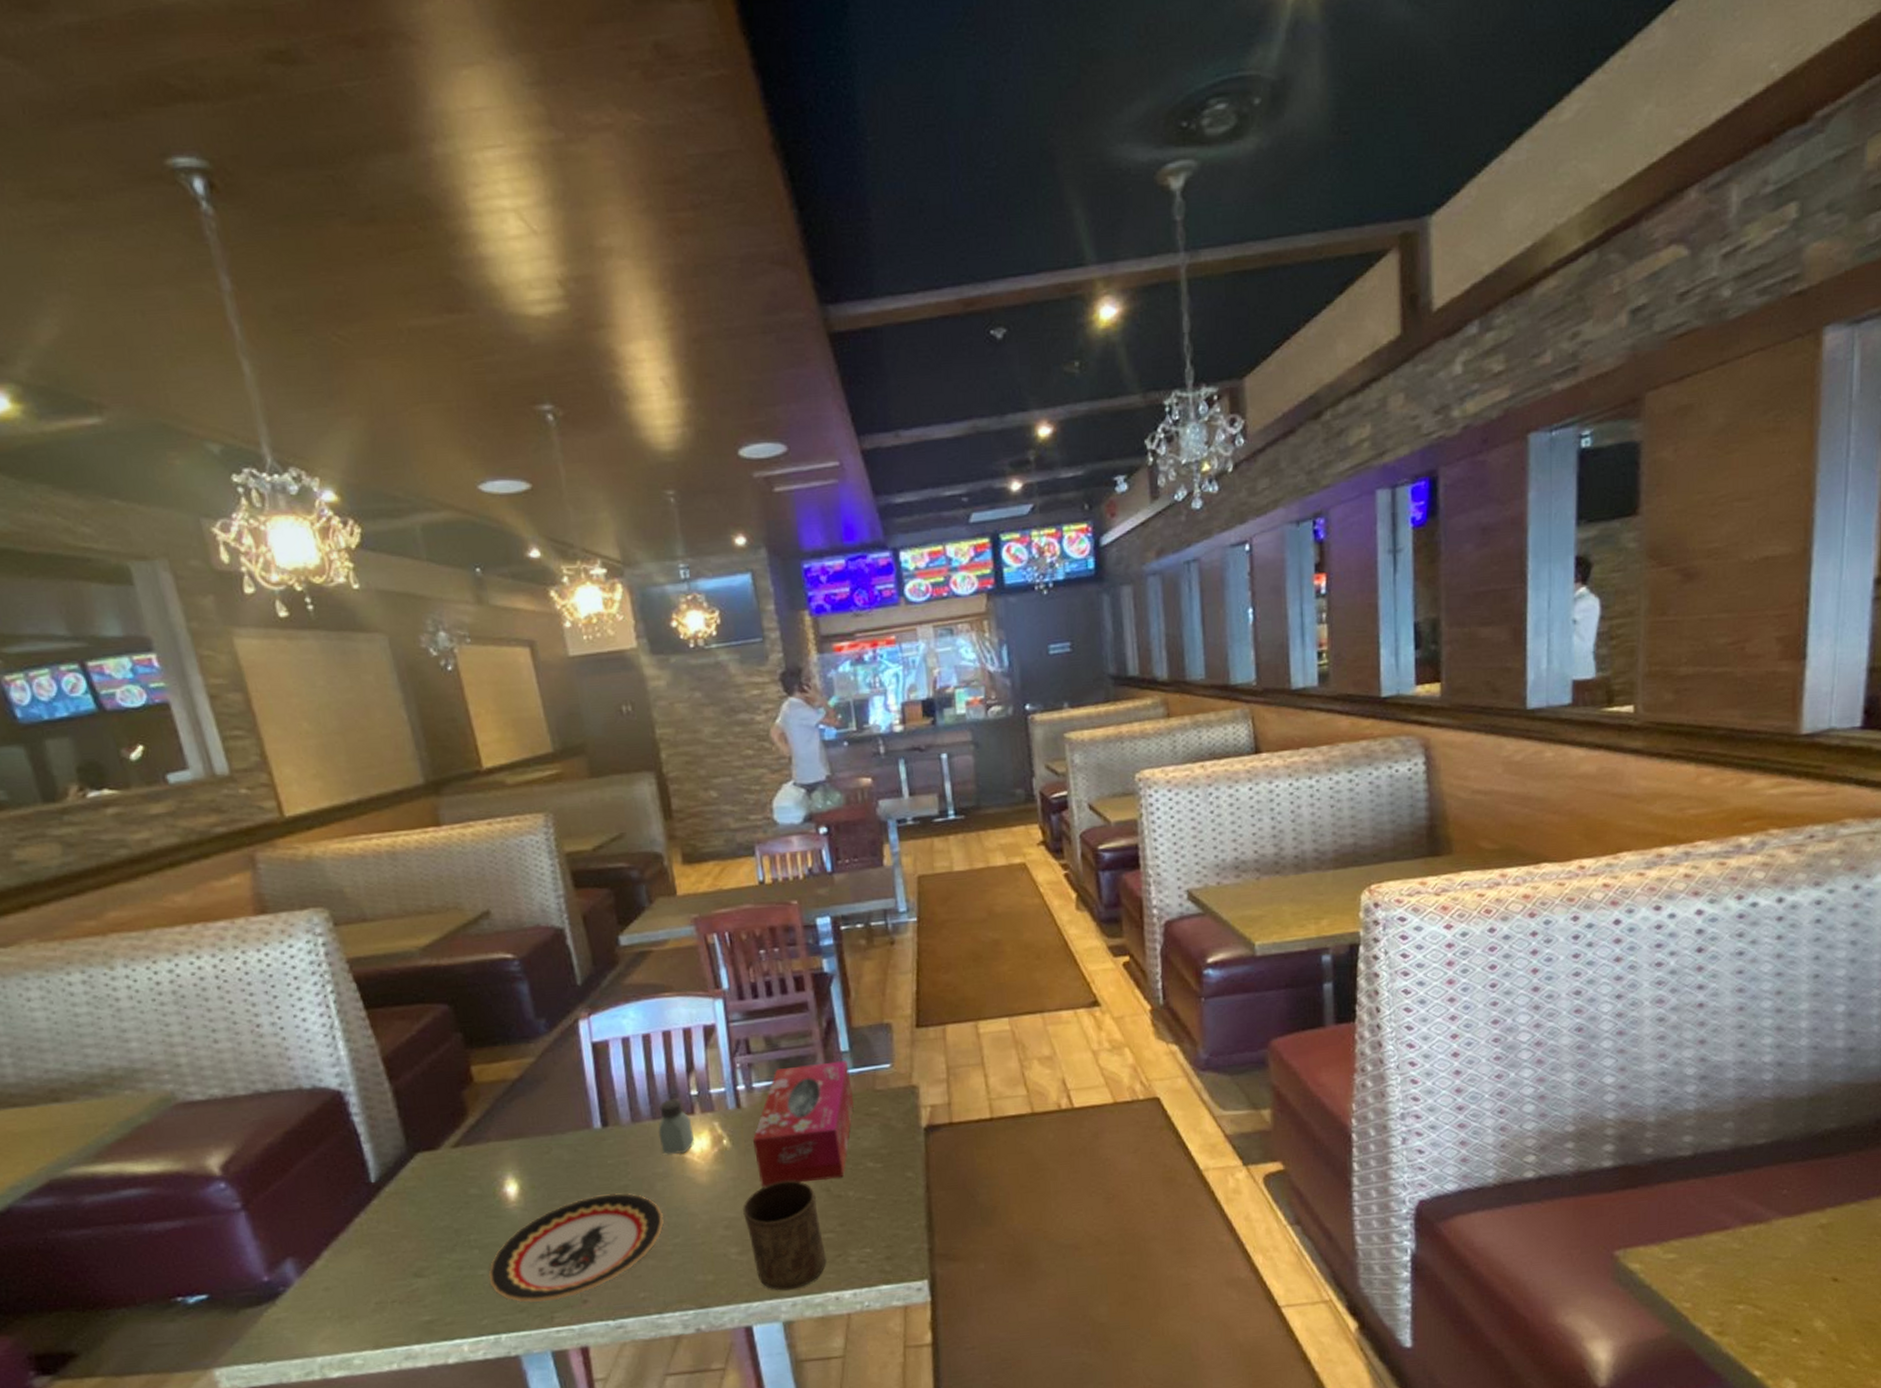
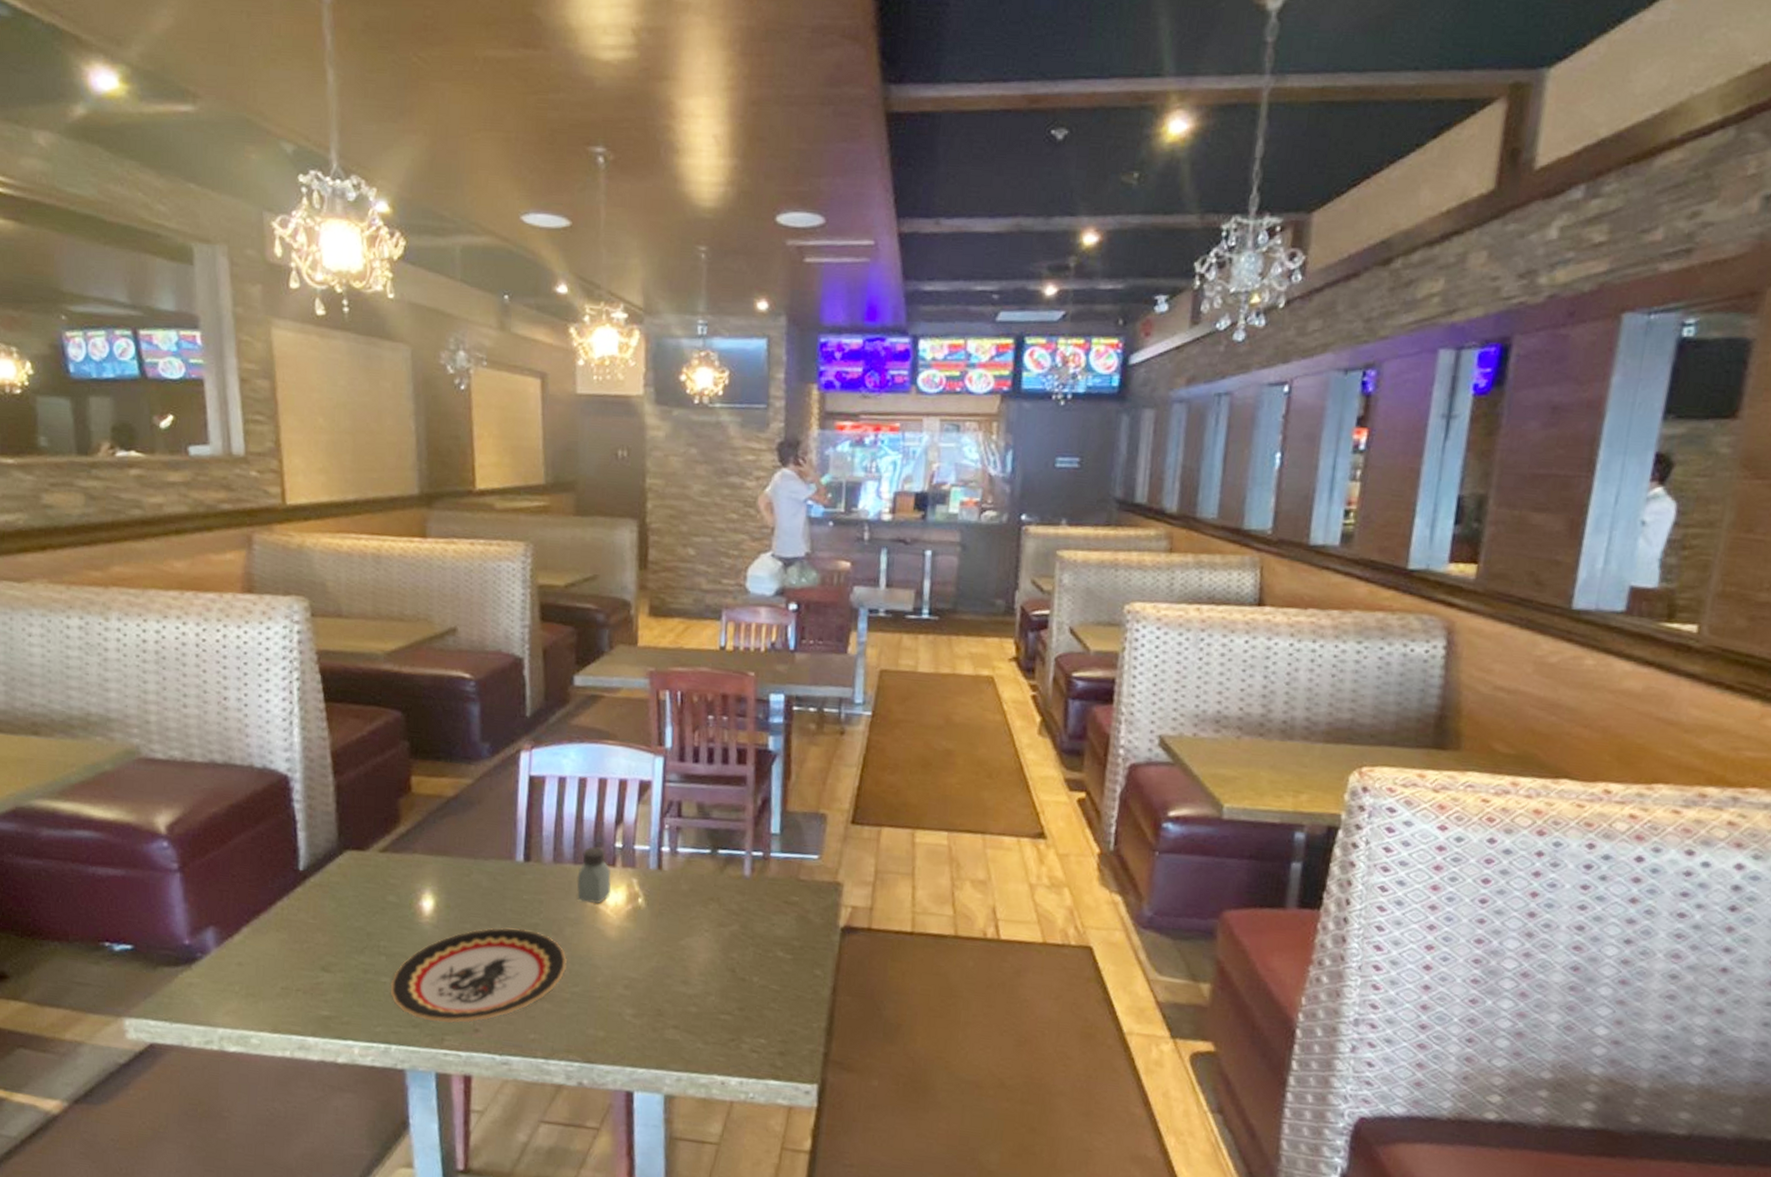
cup: present [743,1180,827,1291] -> none [645,951,720,1064]
tissue box: present [753,1060,854,1188] -> none [667,838,777,961]

